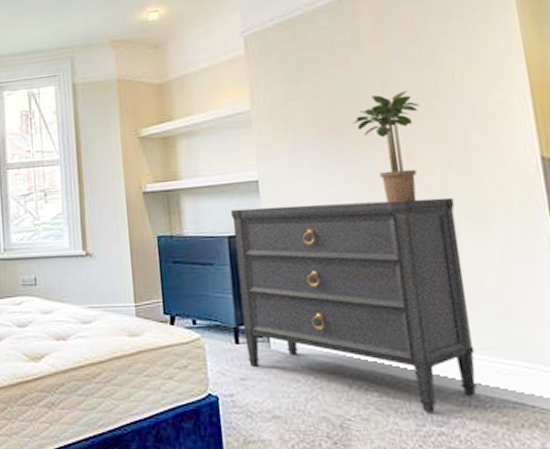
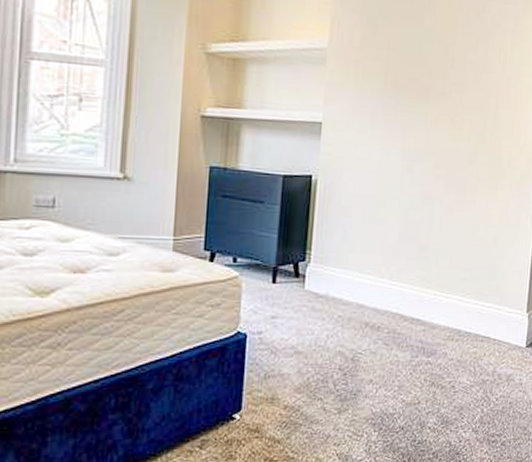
dresser: present [231,197,476,412] -> none [281,148,478,345]
potted plant: present [353,91,420,203] -> none [415,59,470,163]

